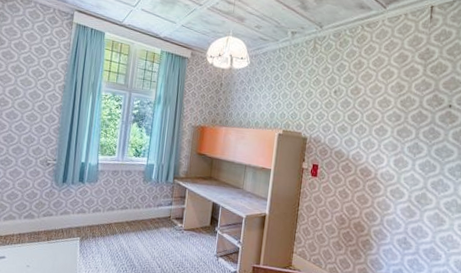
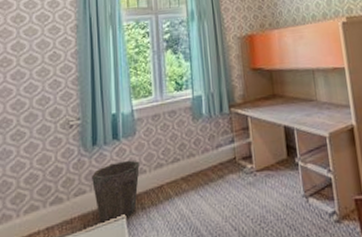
waste bin: none [58,199,97,241] -> present [91,160,140,223]

